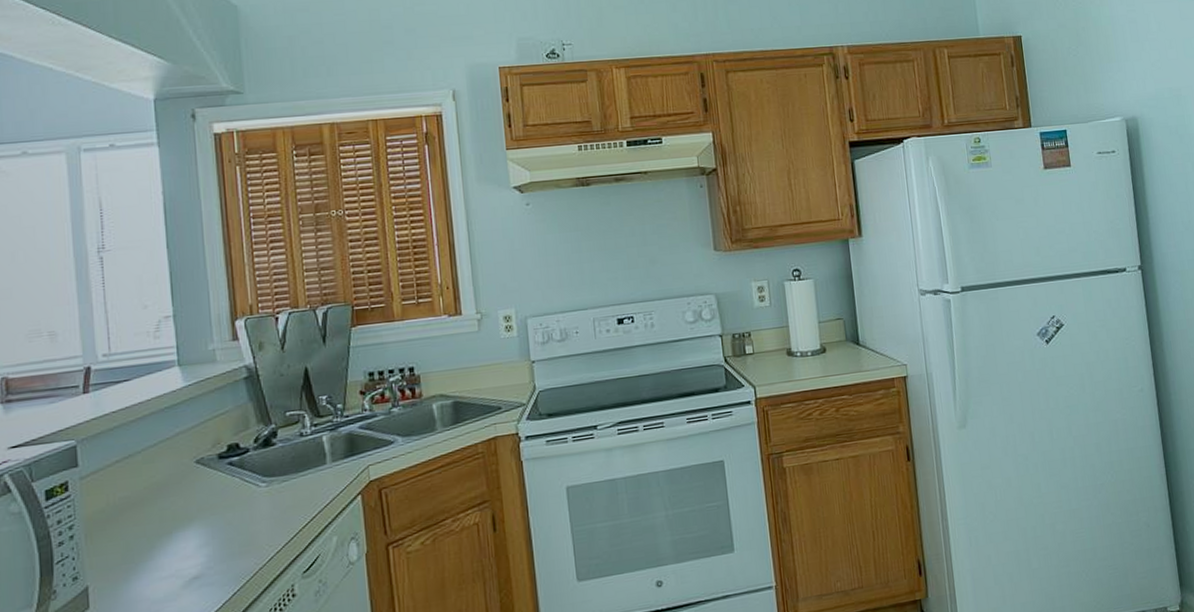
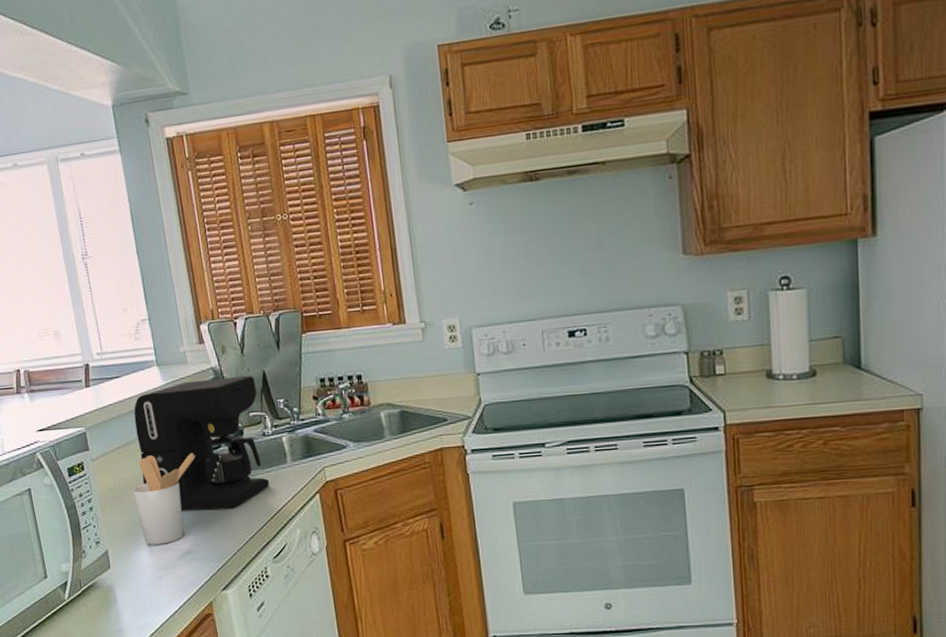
utensil holder: none [132,460,216,574] -> present [133,452,196,545]
coffee maker: none [142,372,305,528] -> present [133,375,270,510]

